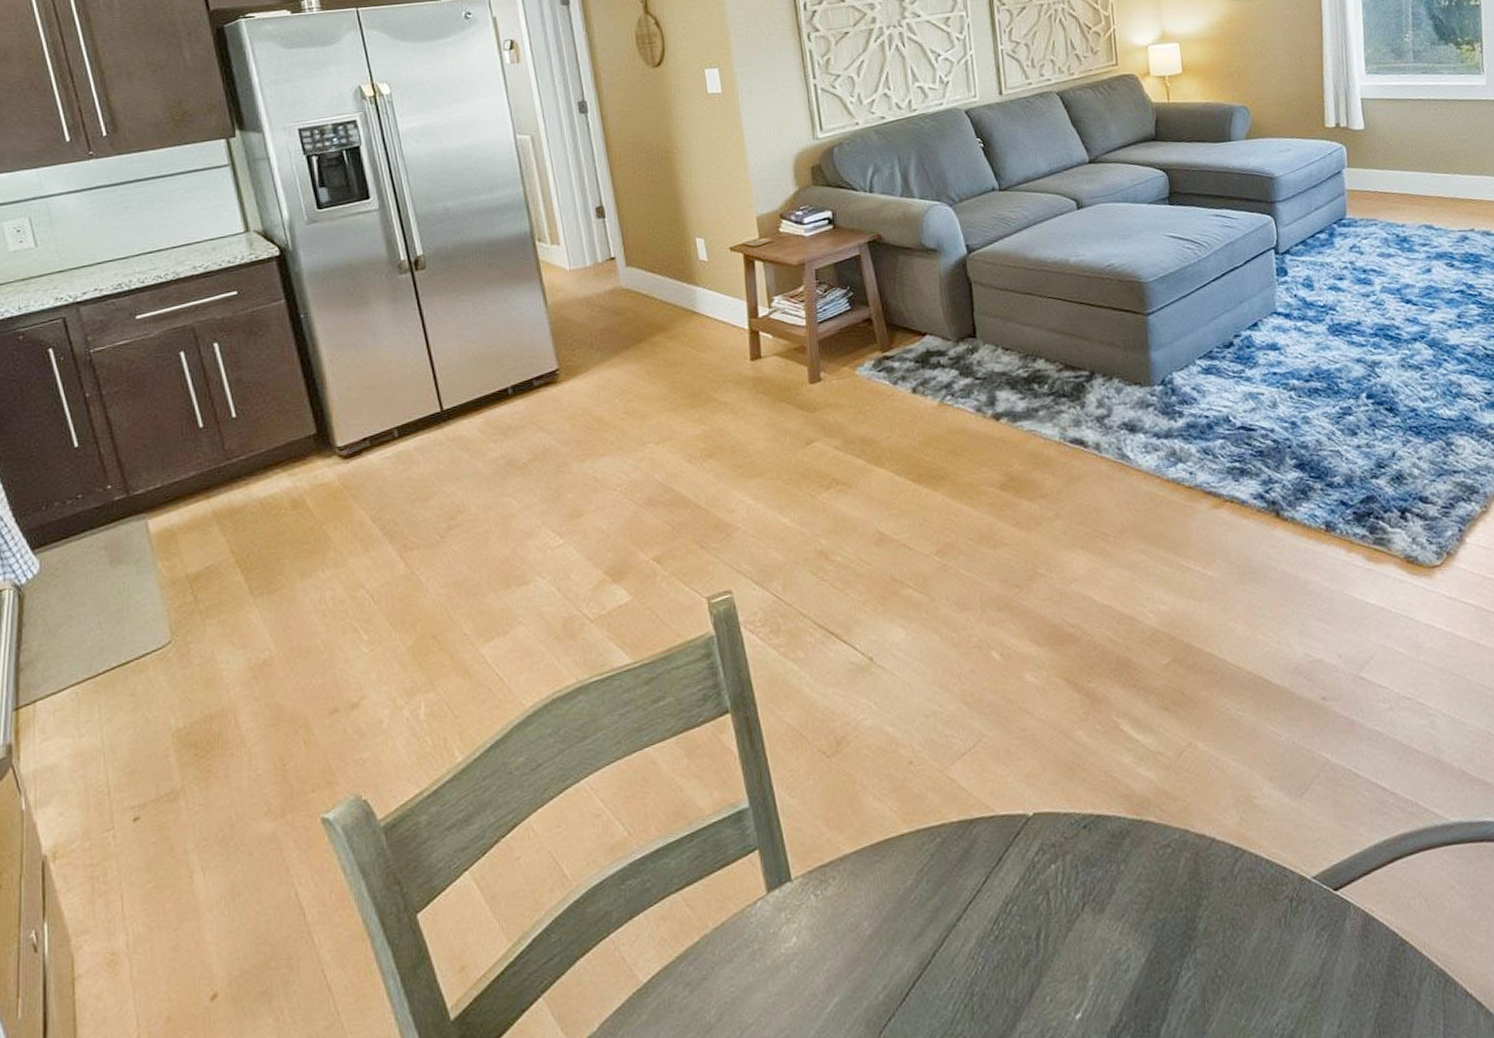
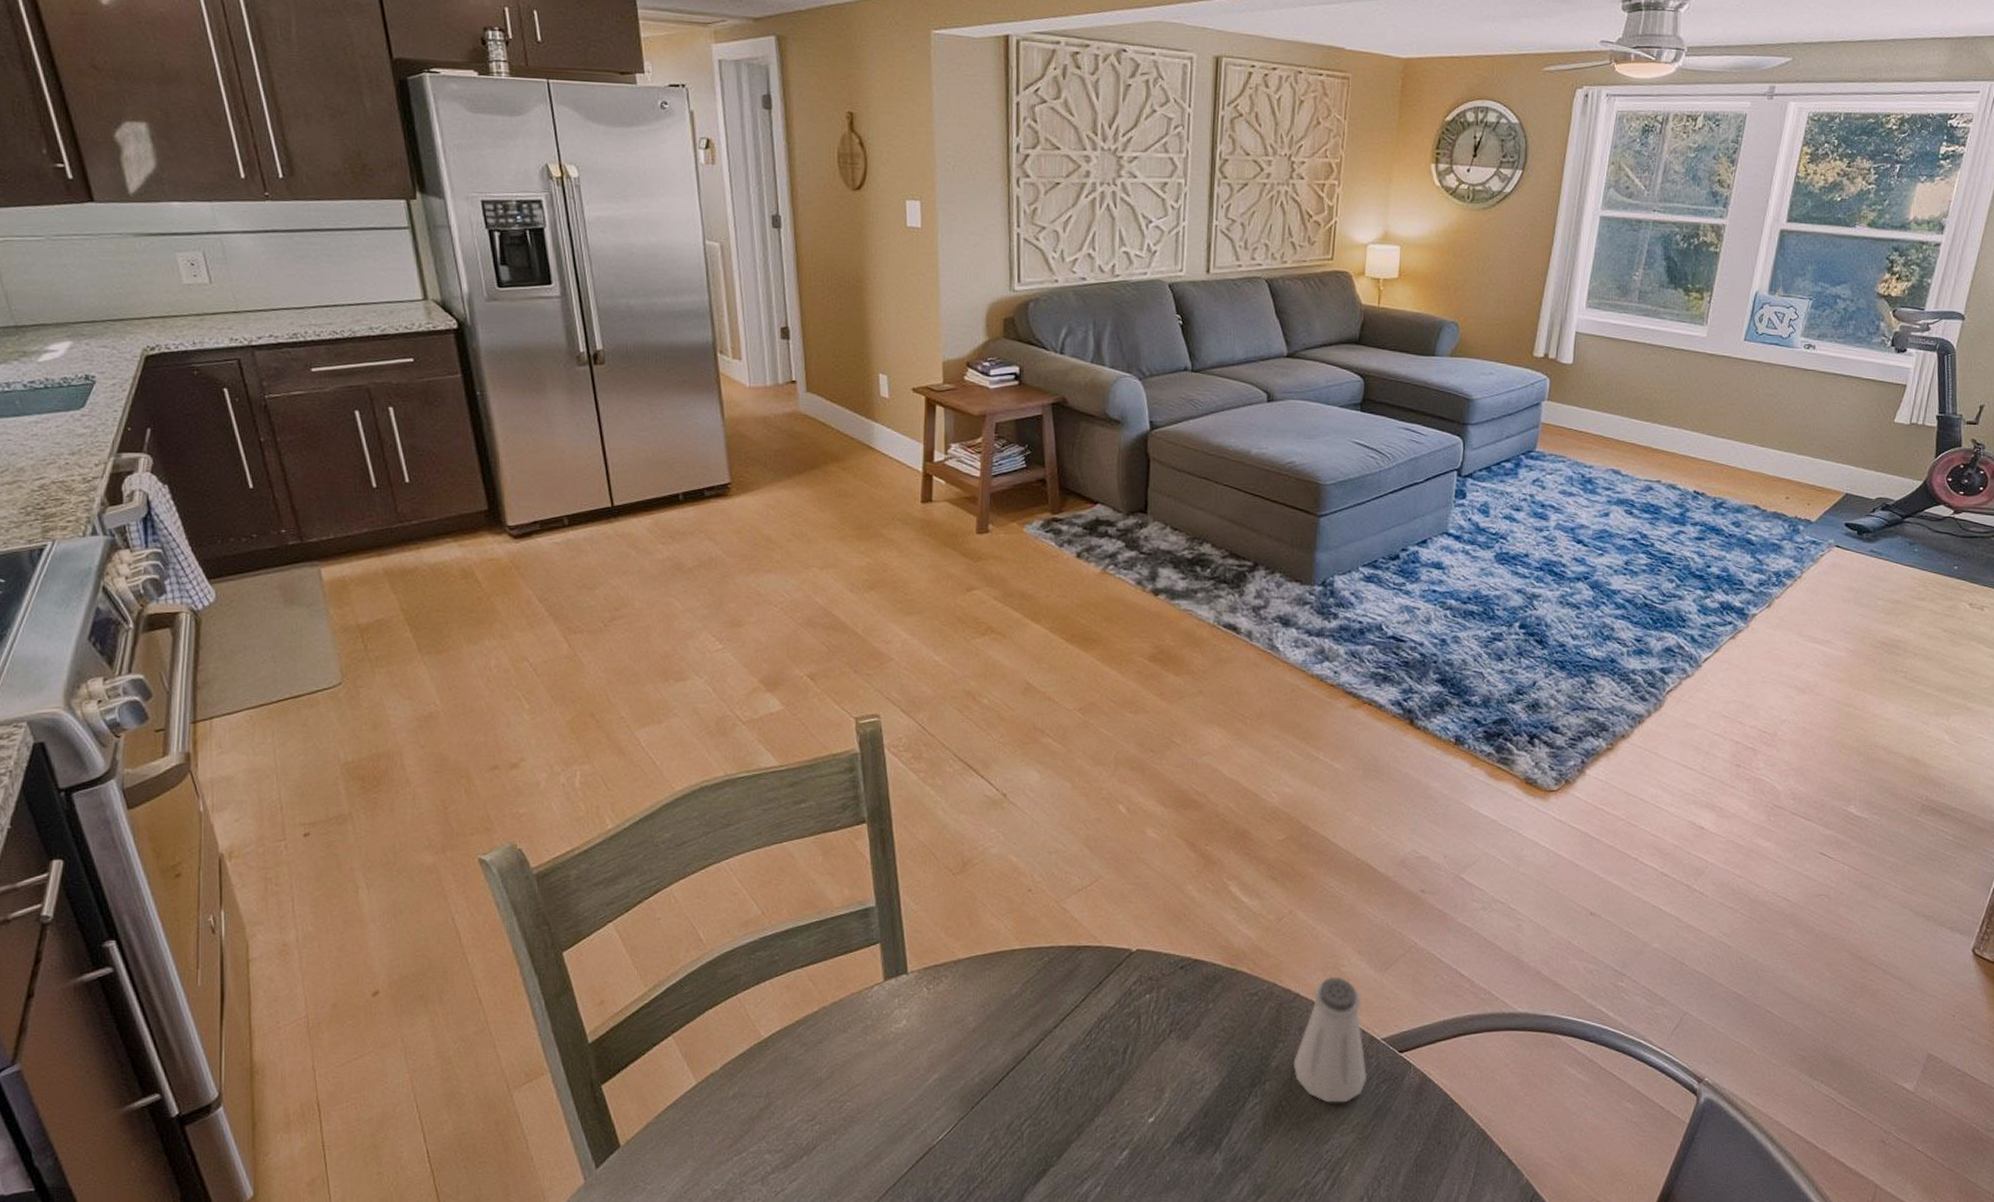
saltshaker: none [1222,810,1305,965] -> present [1293,976,1368,1103]

